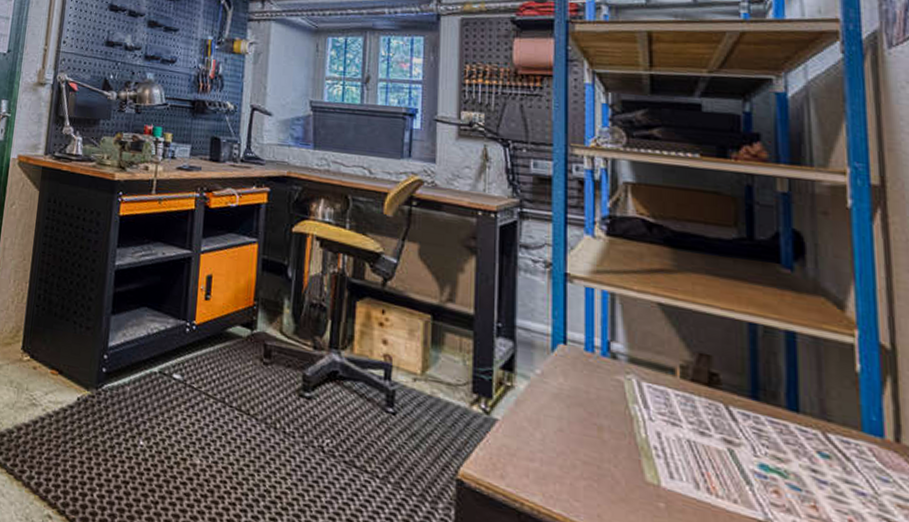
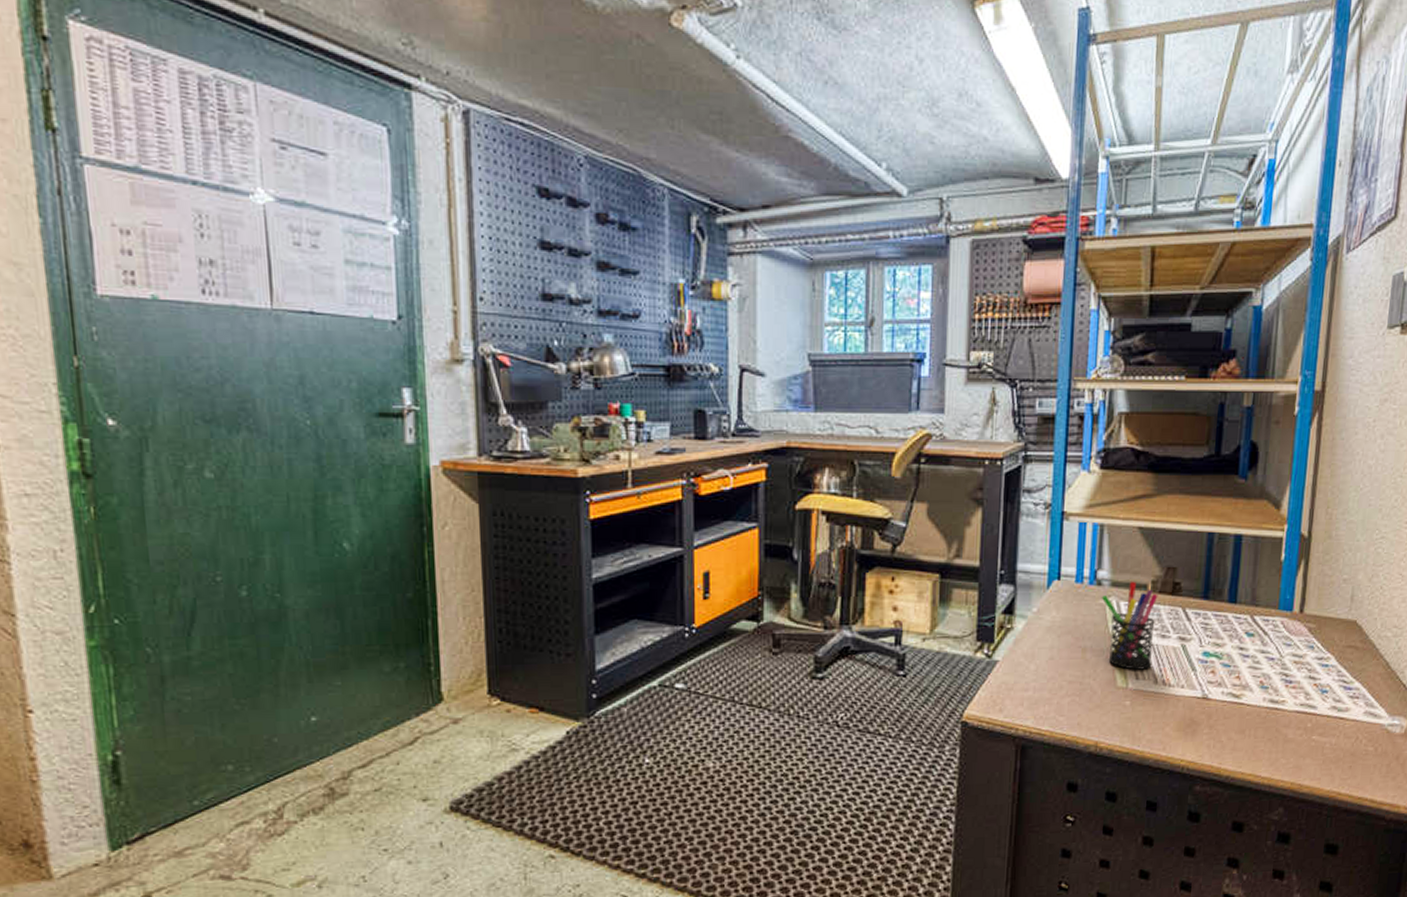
pen holder: none [617,360,690,469] -> present [1101,581,1158,670]

